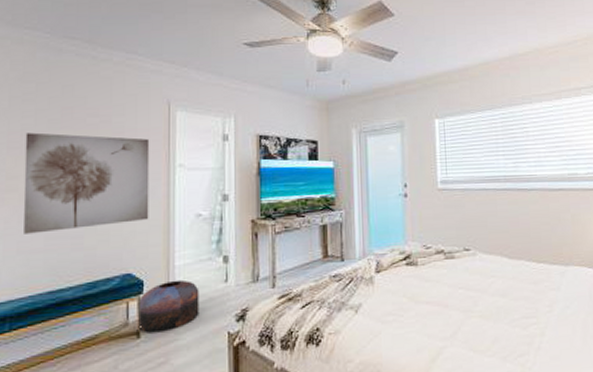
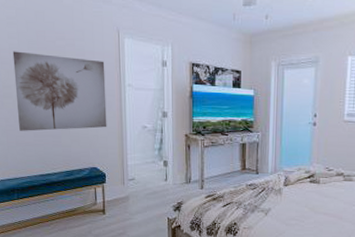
pouf: present [138,279,199,333] -> none [103,175,147,212]

